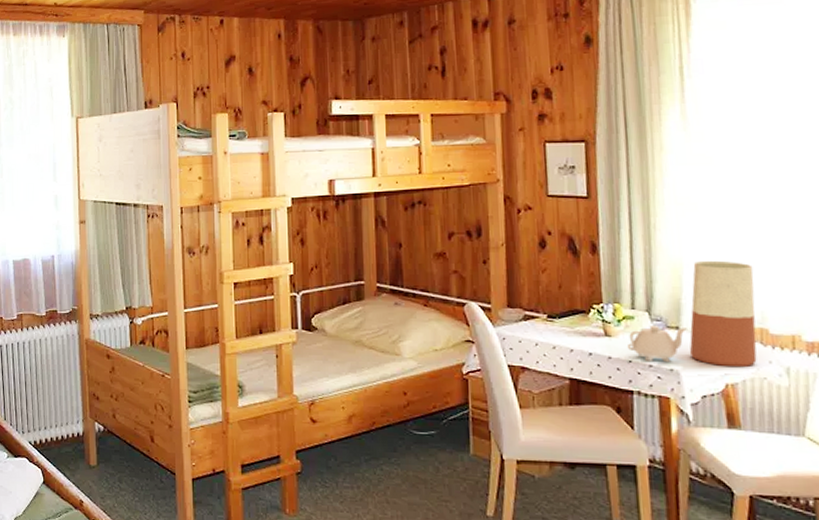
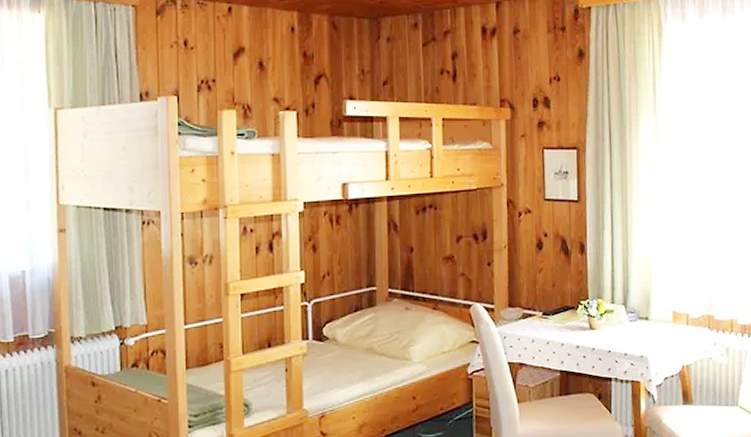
teapot: present [627,326,687,363] -> none [607,318,654,351]
vase: present [689,260,757,368] -> none [655,257,706,351]

